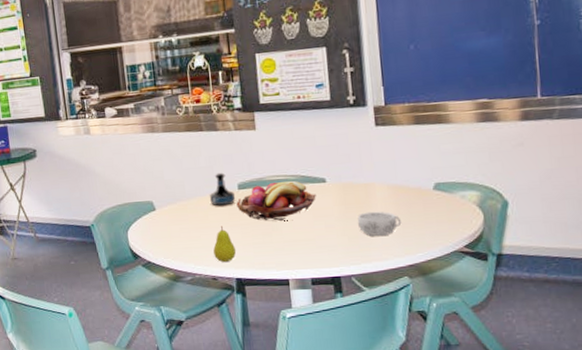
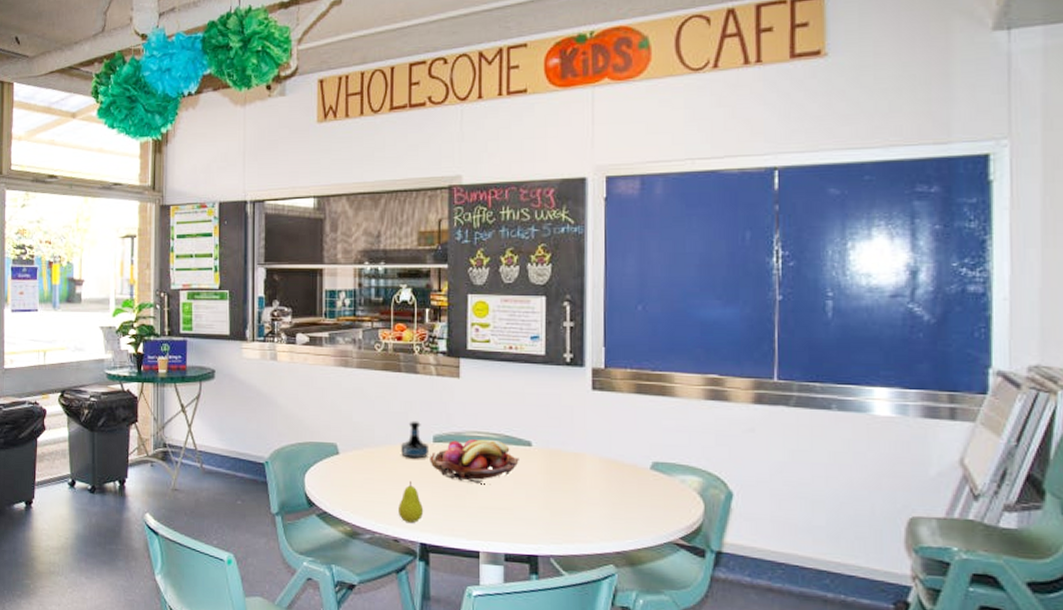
decorative bowl: present [357,211,402,236] -> none [562,485,612,515]

